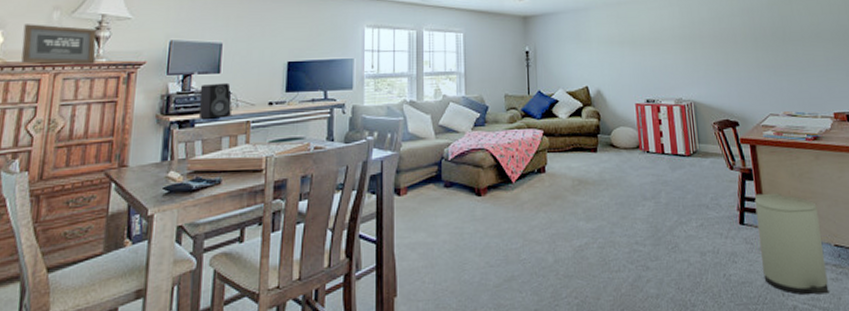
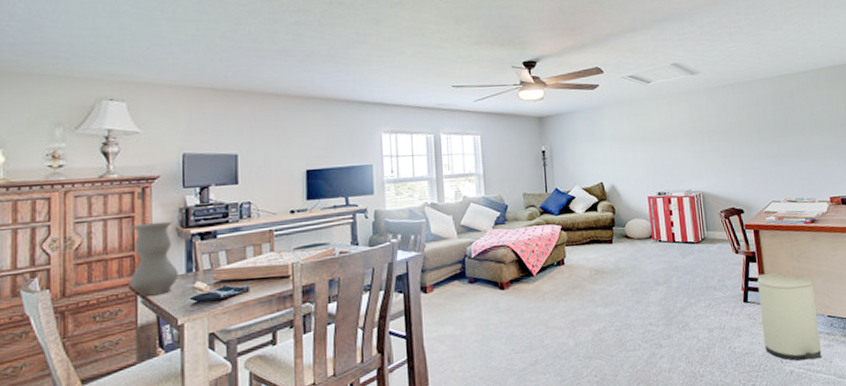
picture frame: present [21,24,97,66] -> none [25,141,107,183]
vase: none [106,107,154,185] -> present [130,221,179,298]
speaker: present [199,82,232,119] -> none [219,193,253,230]

